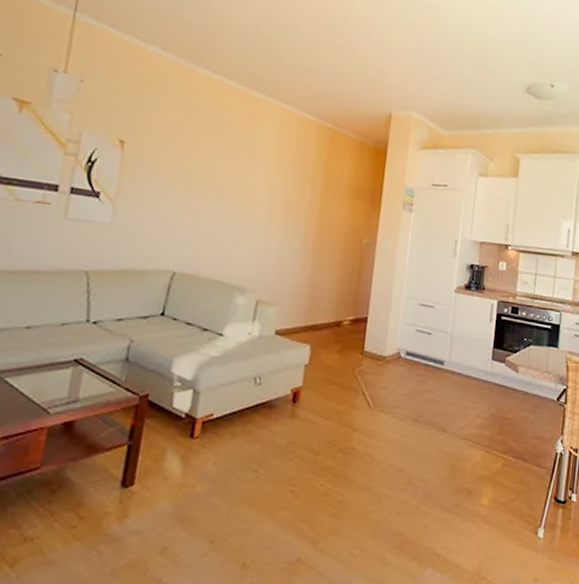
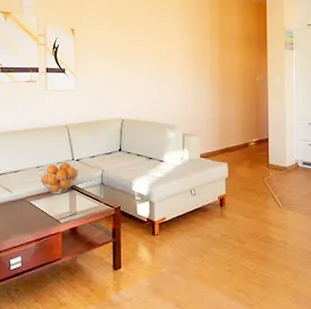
fruit basket: none [26,323,95,369] -> present [38,162,80,193]

